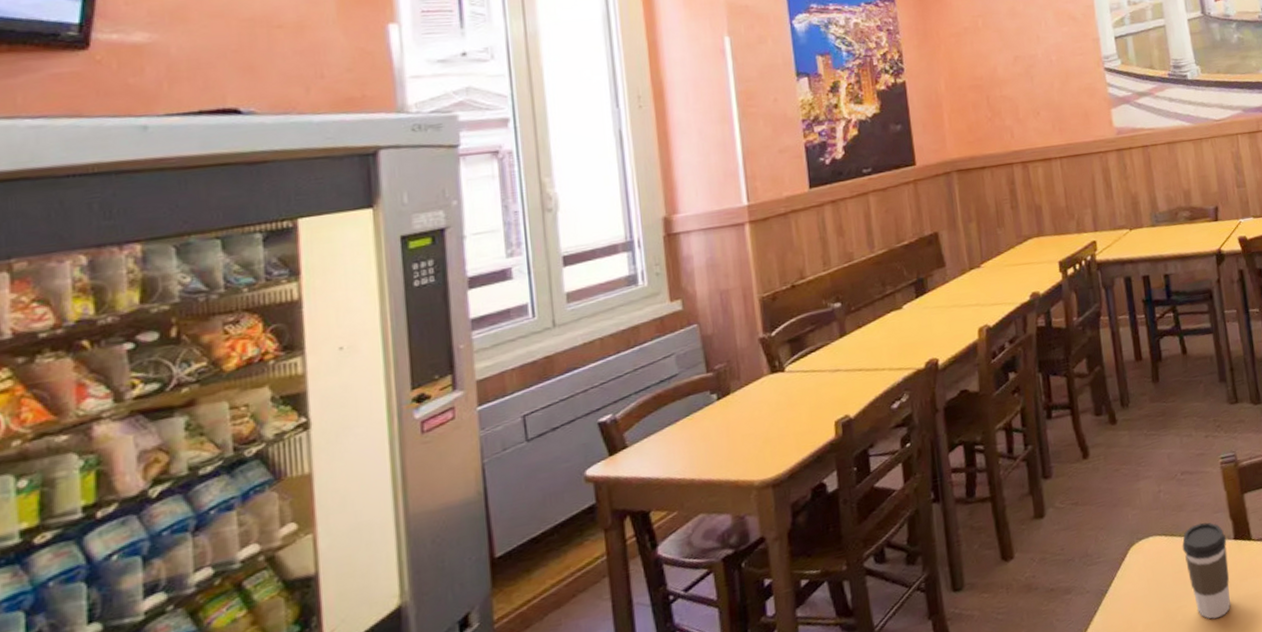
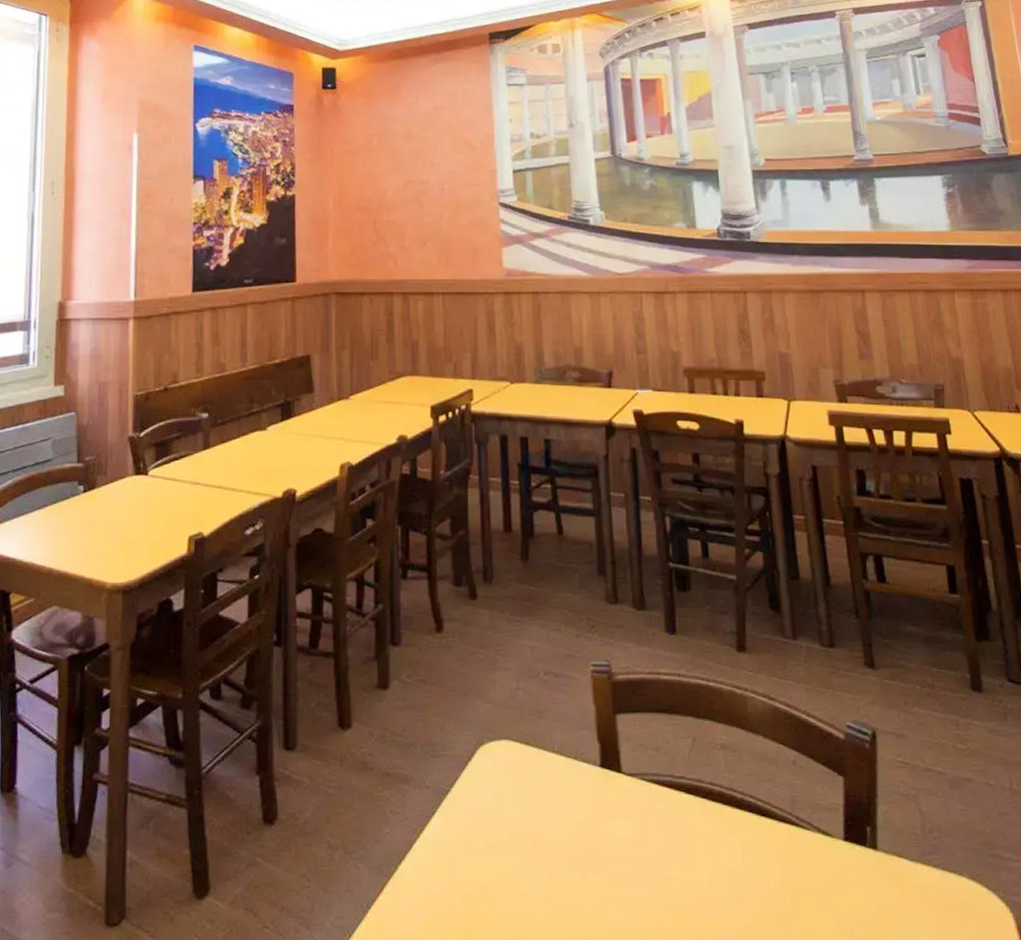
coffee cup: present [1182,522,1231,619] -> none [538,737,592,857]

